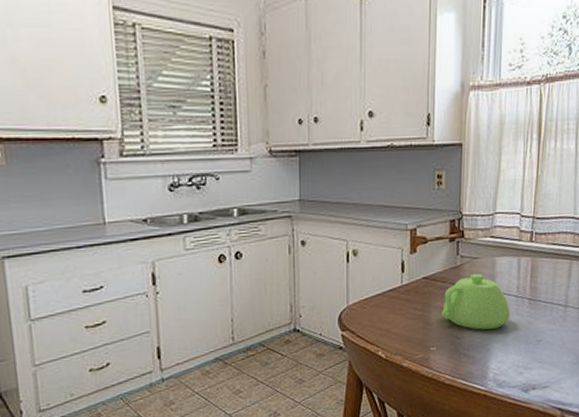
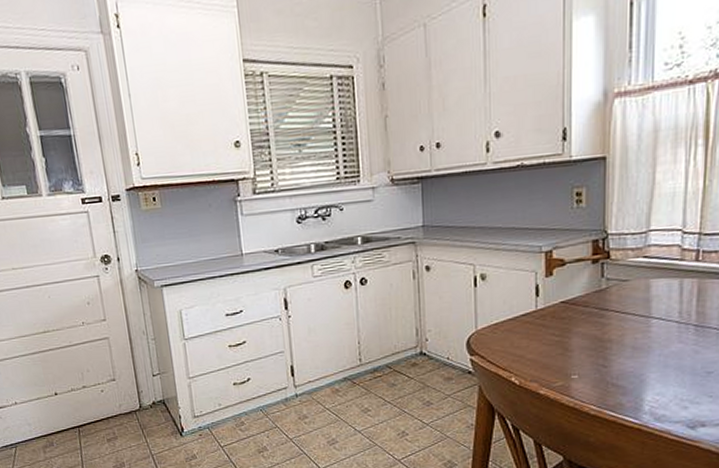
teapot: present [441,273,511,330] -> none [583,297,671,358]

